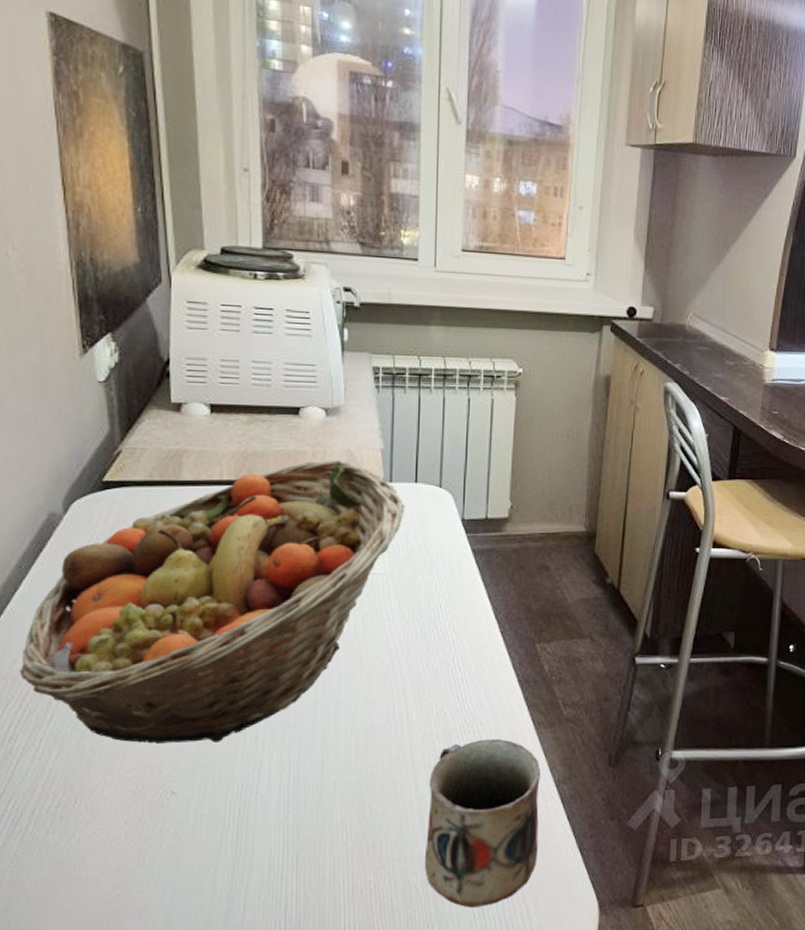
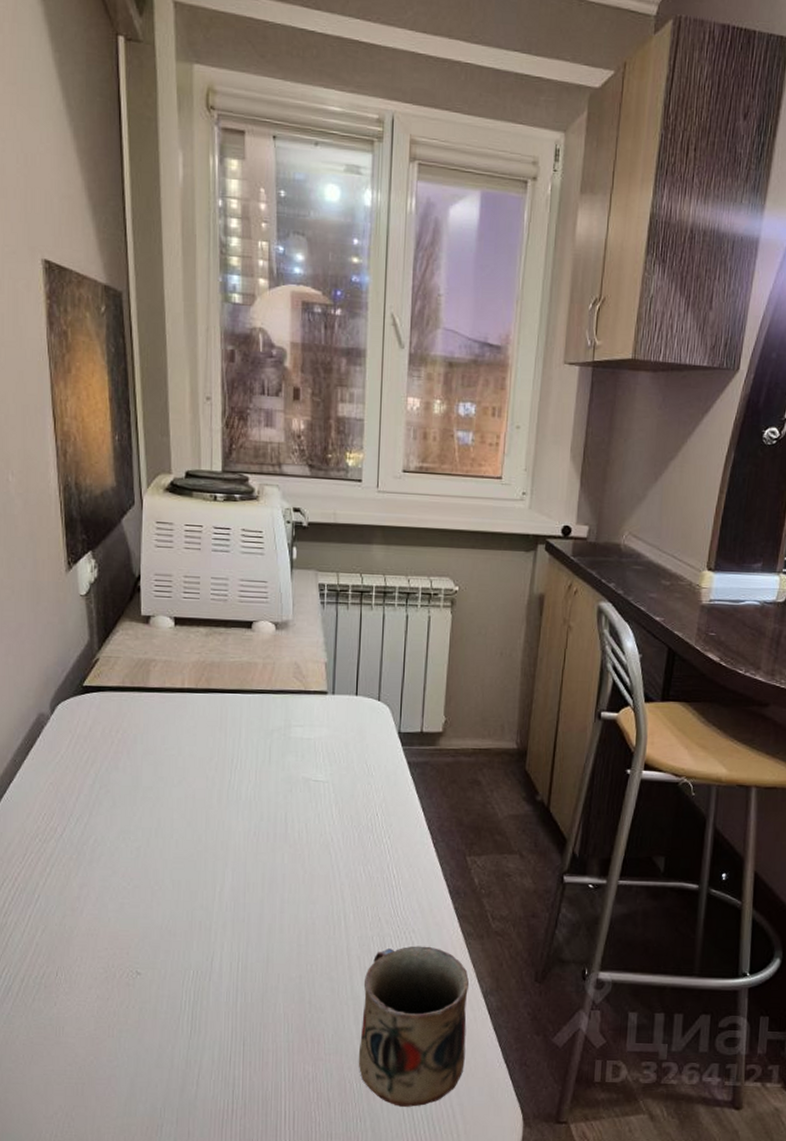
fruit basket: present [19,460,405,744] -> none [13,672,346,930]

